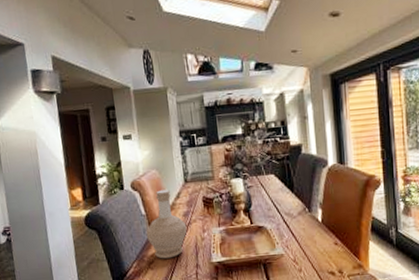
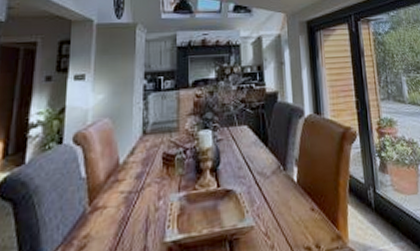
bottle: present [146,189,187,259] -> none [82,143,138,241]

